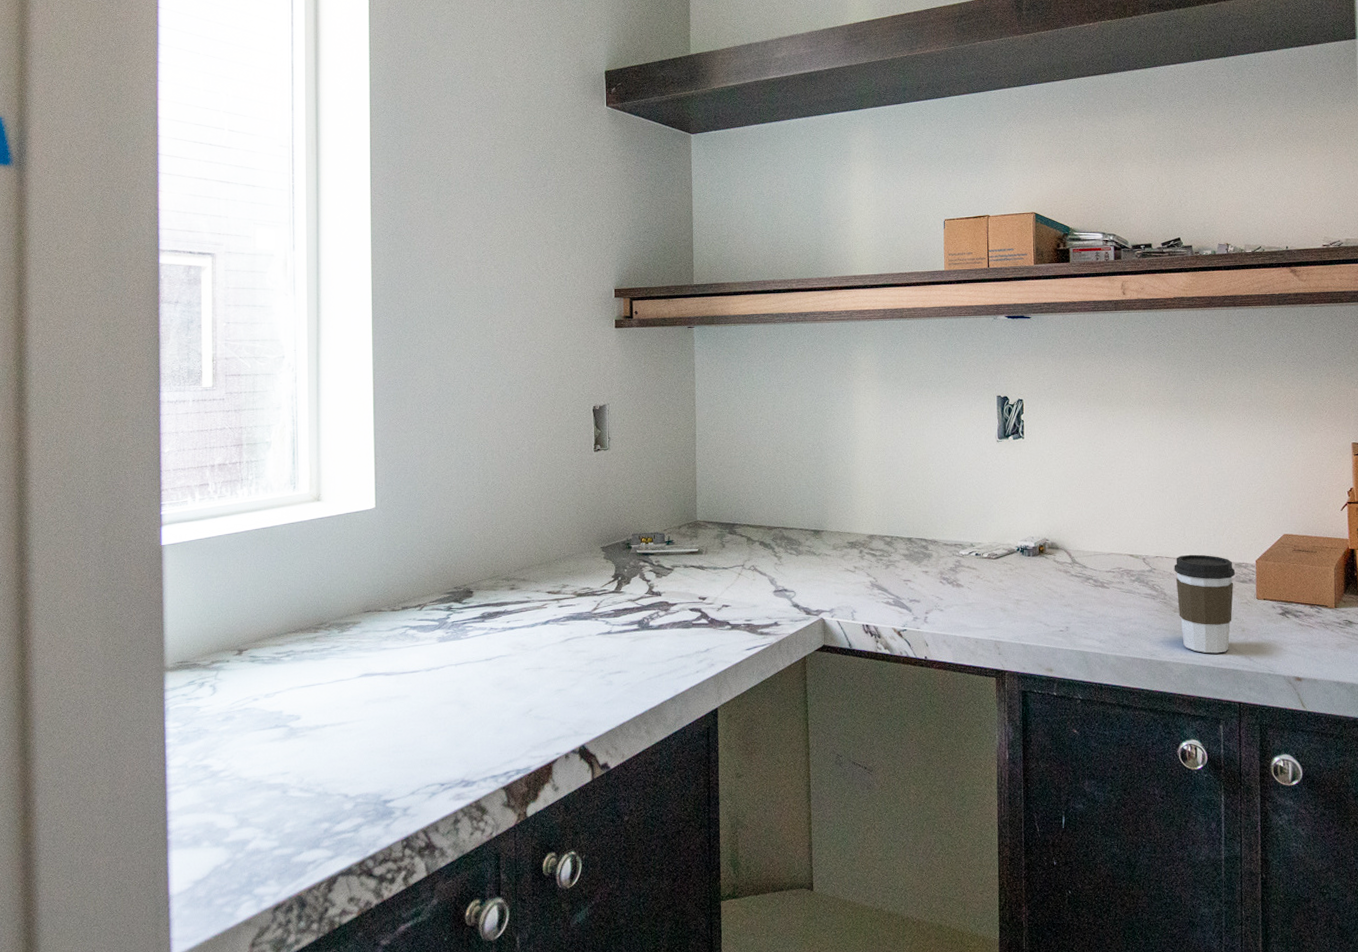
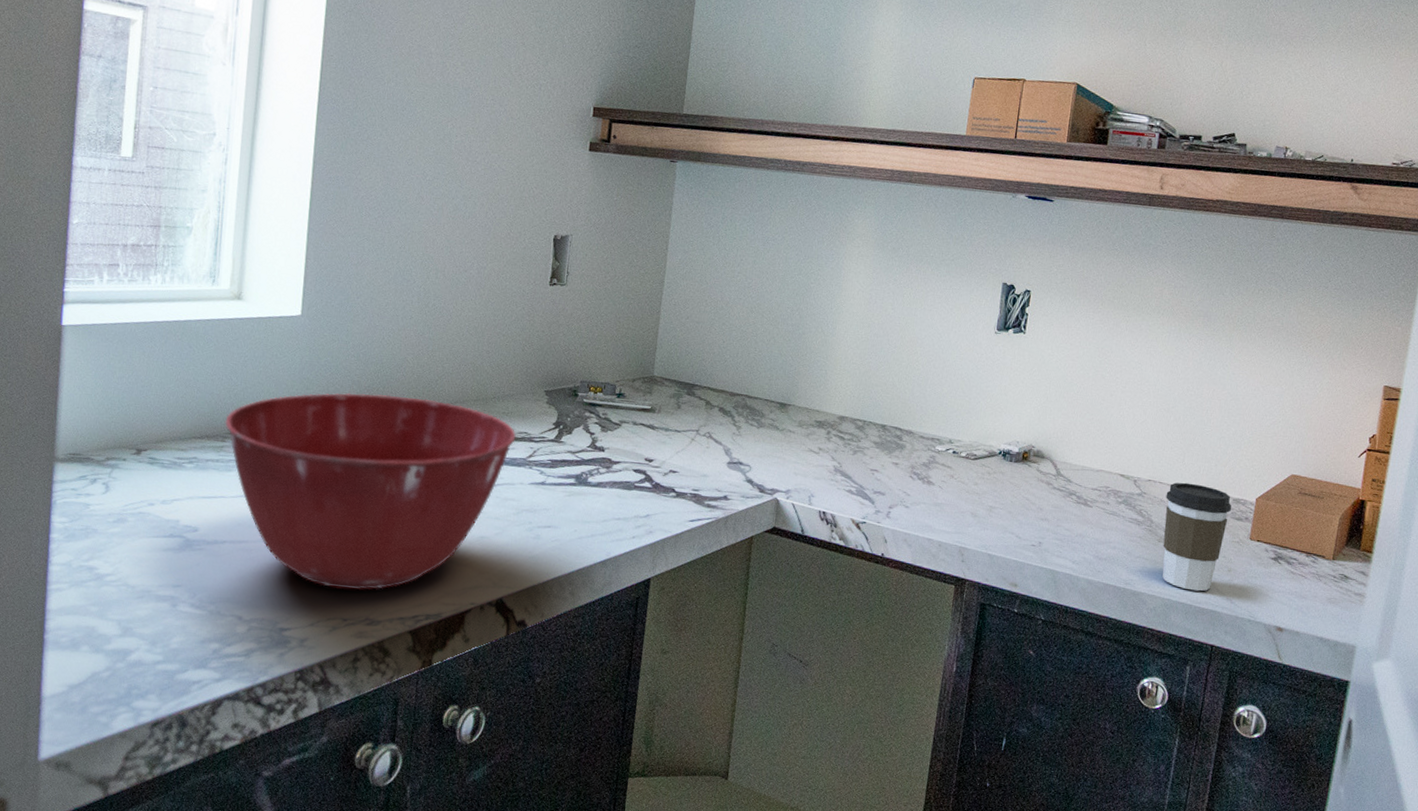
mixing bowl: none [316,569,580,756] -> present [225,393,516,591]

